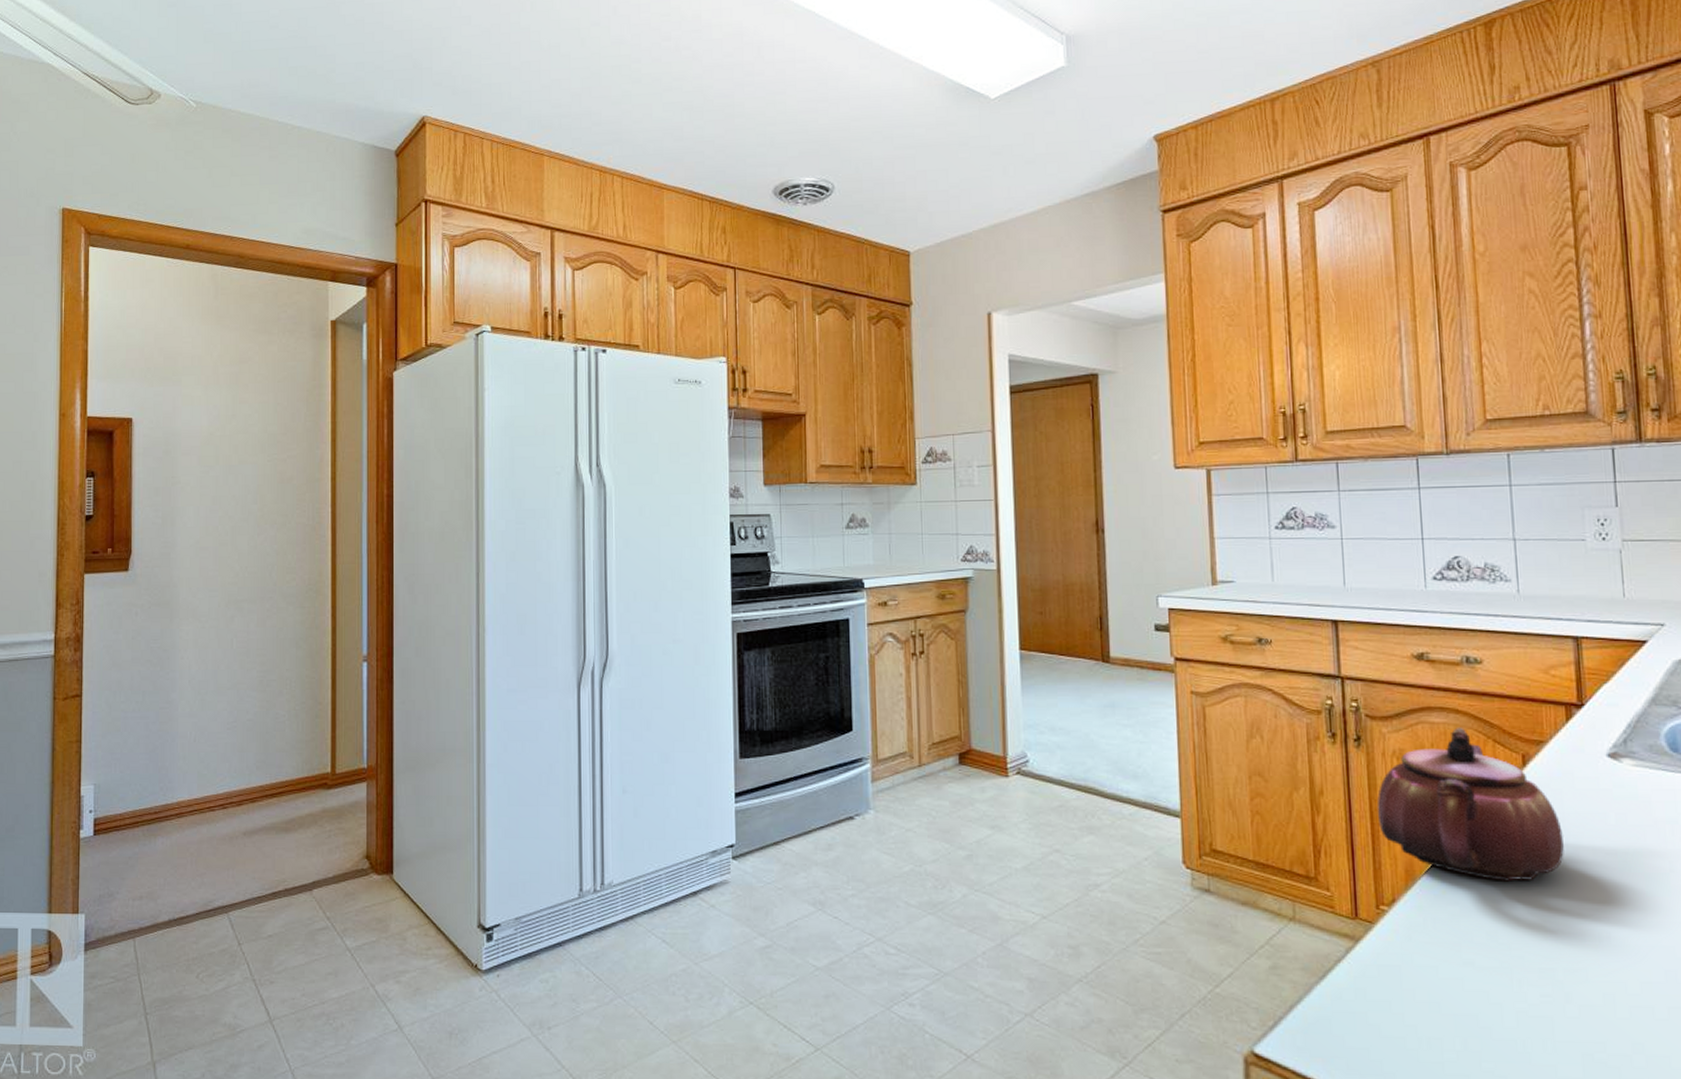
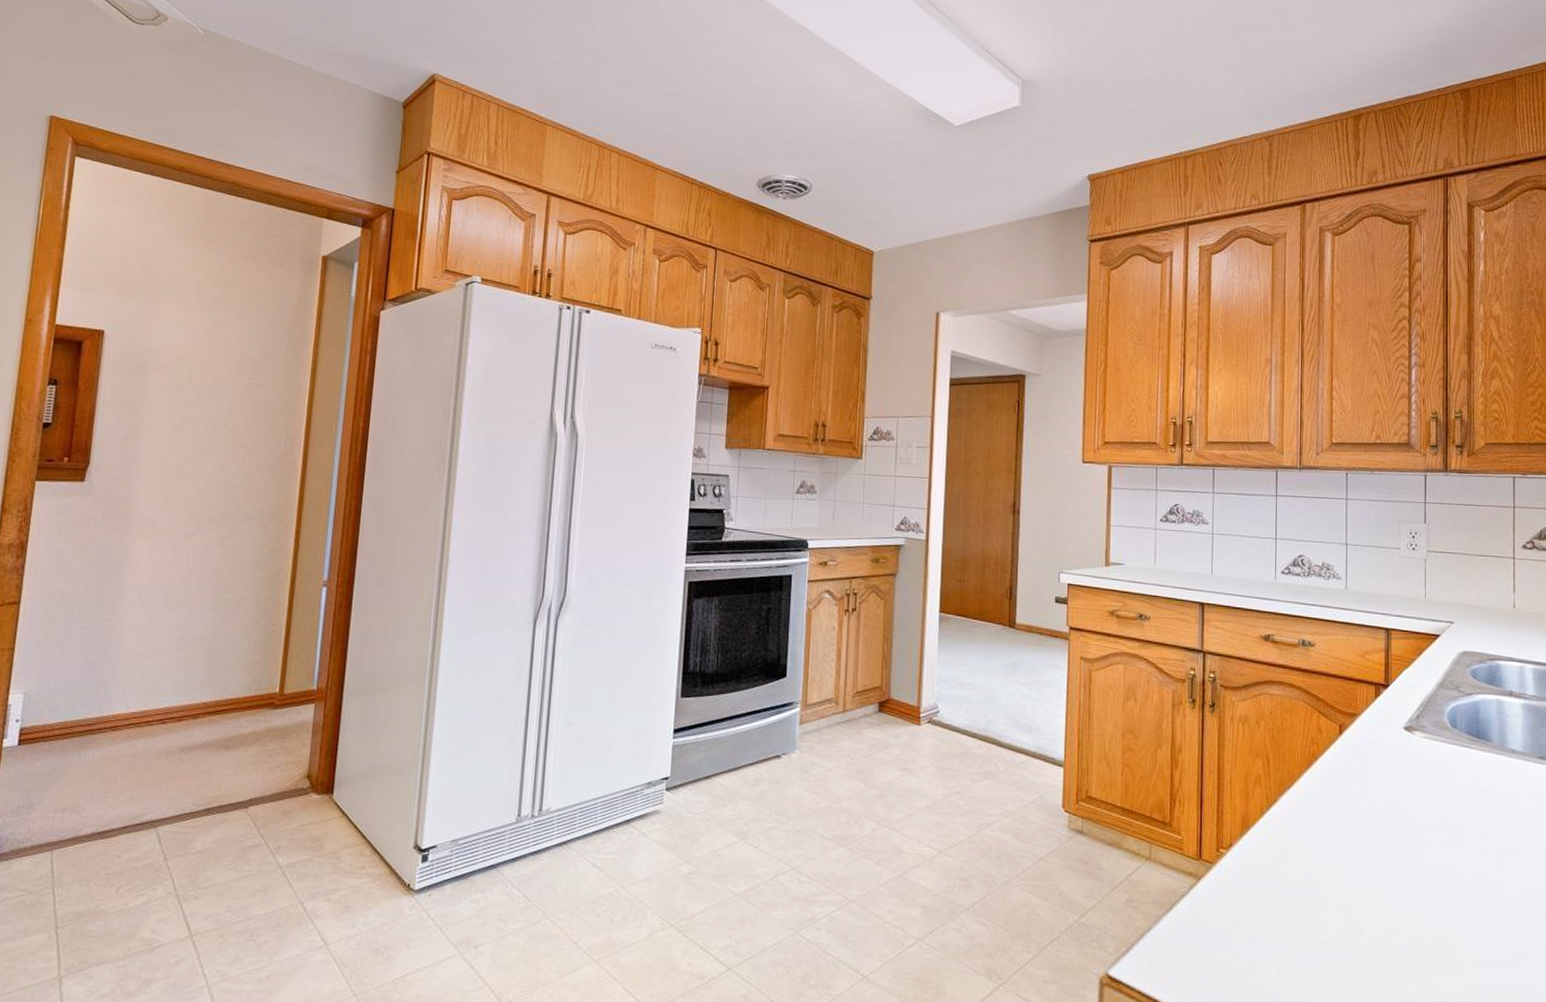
teapot: present [1376,727,1564,882] -> none [1223,699,1367,831]

